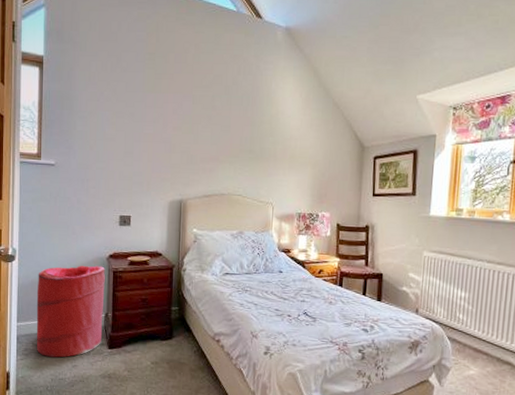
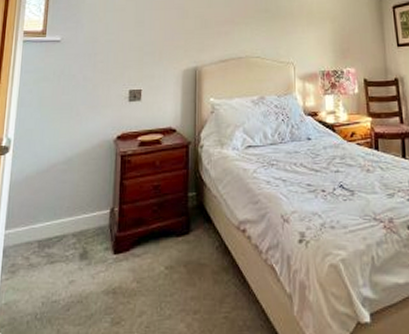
laundry hamper: present [36,265,105,358] -> none [26,150,112,272]

